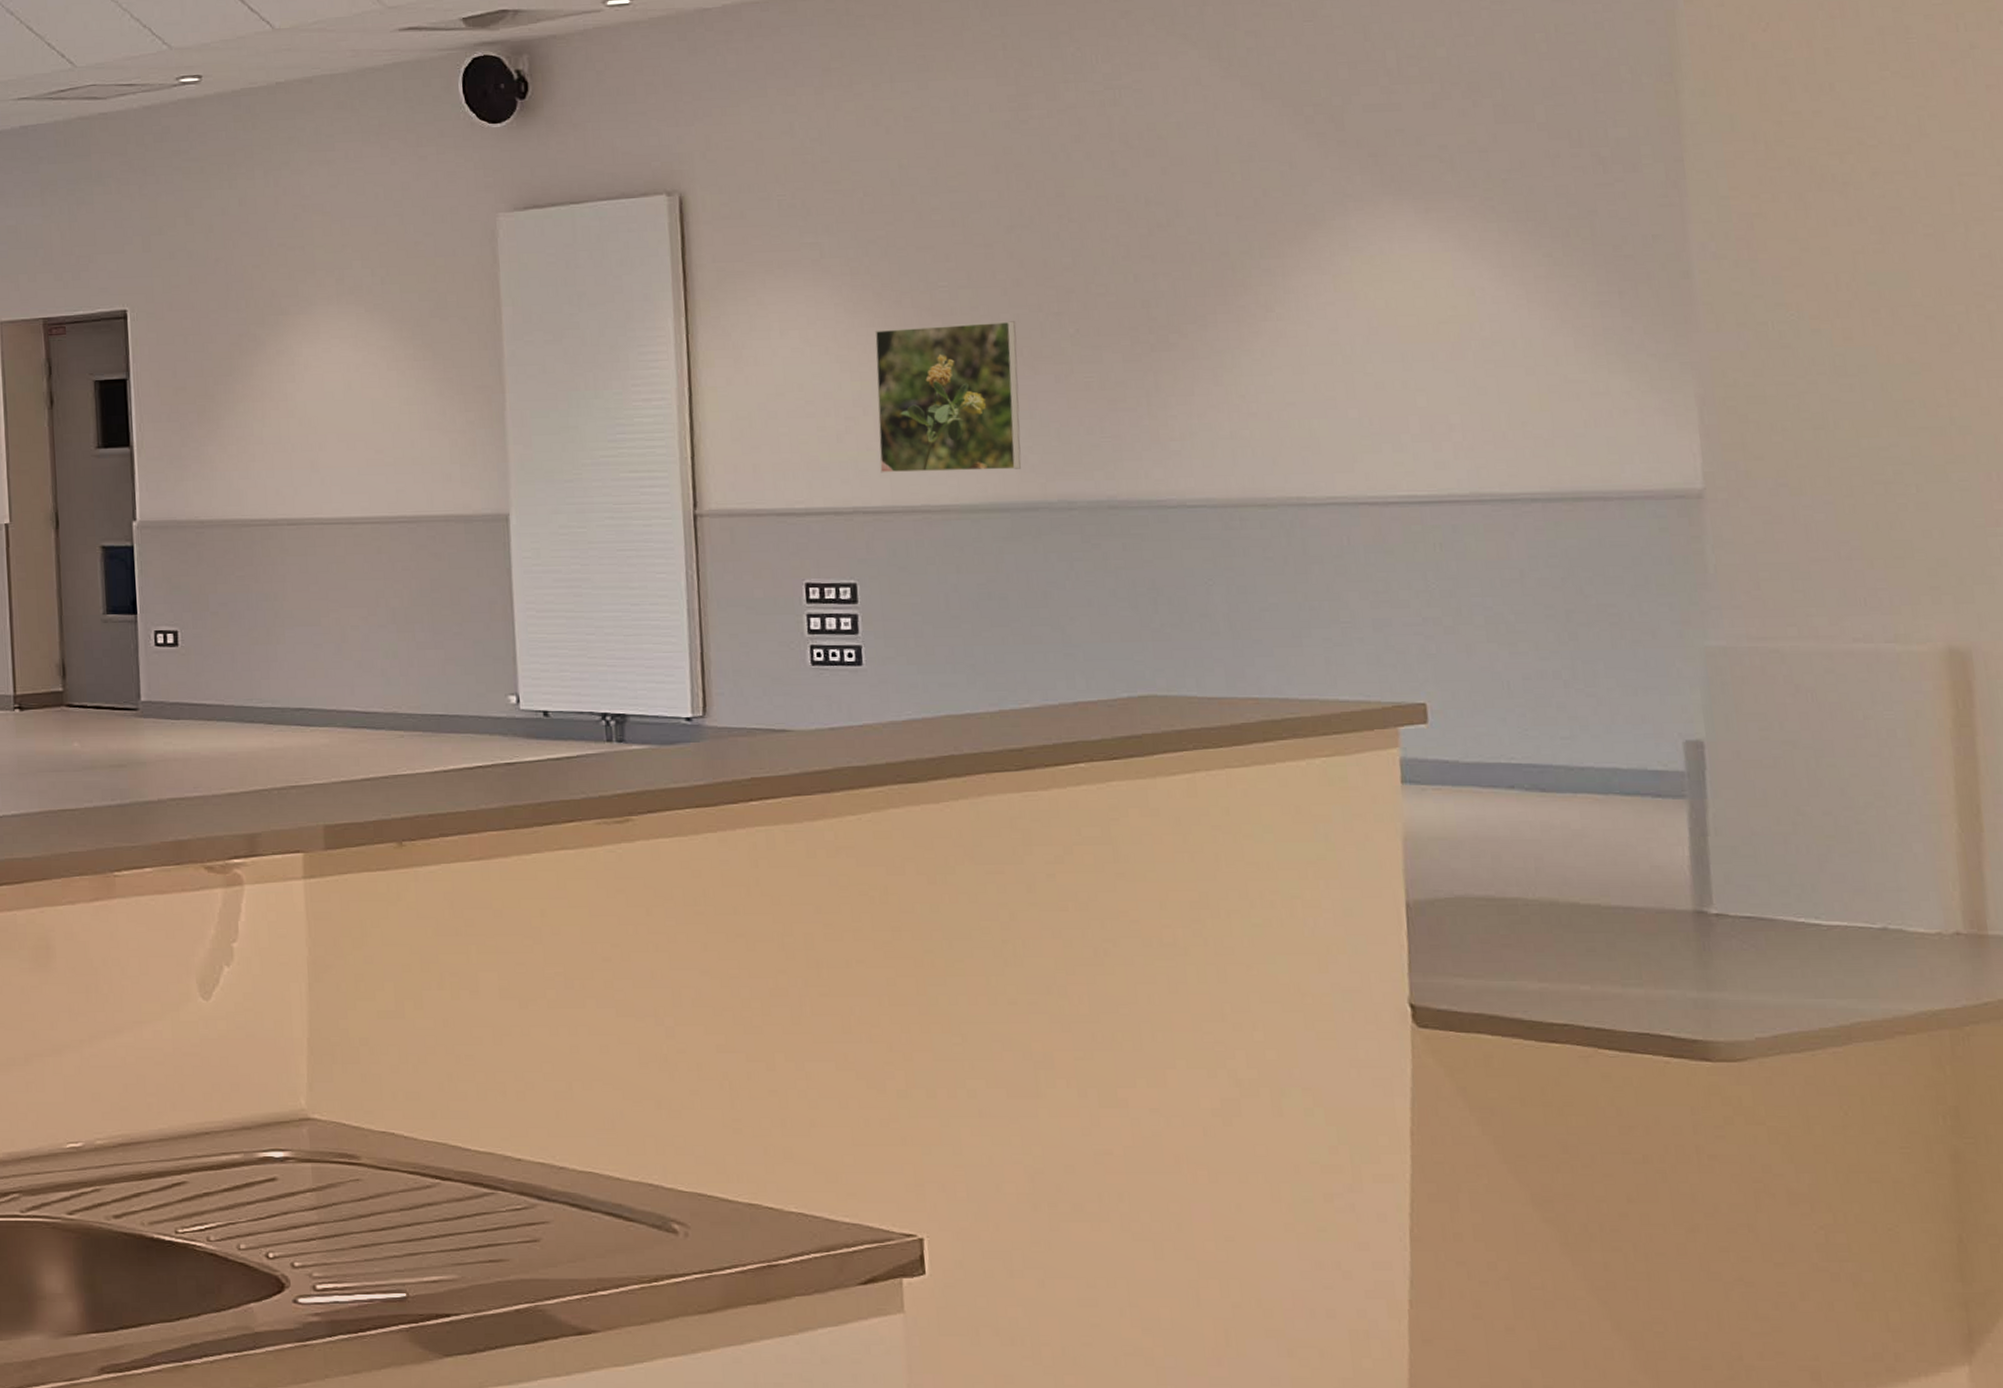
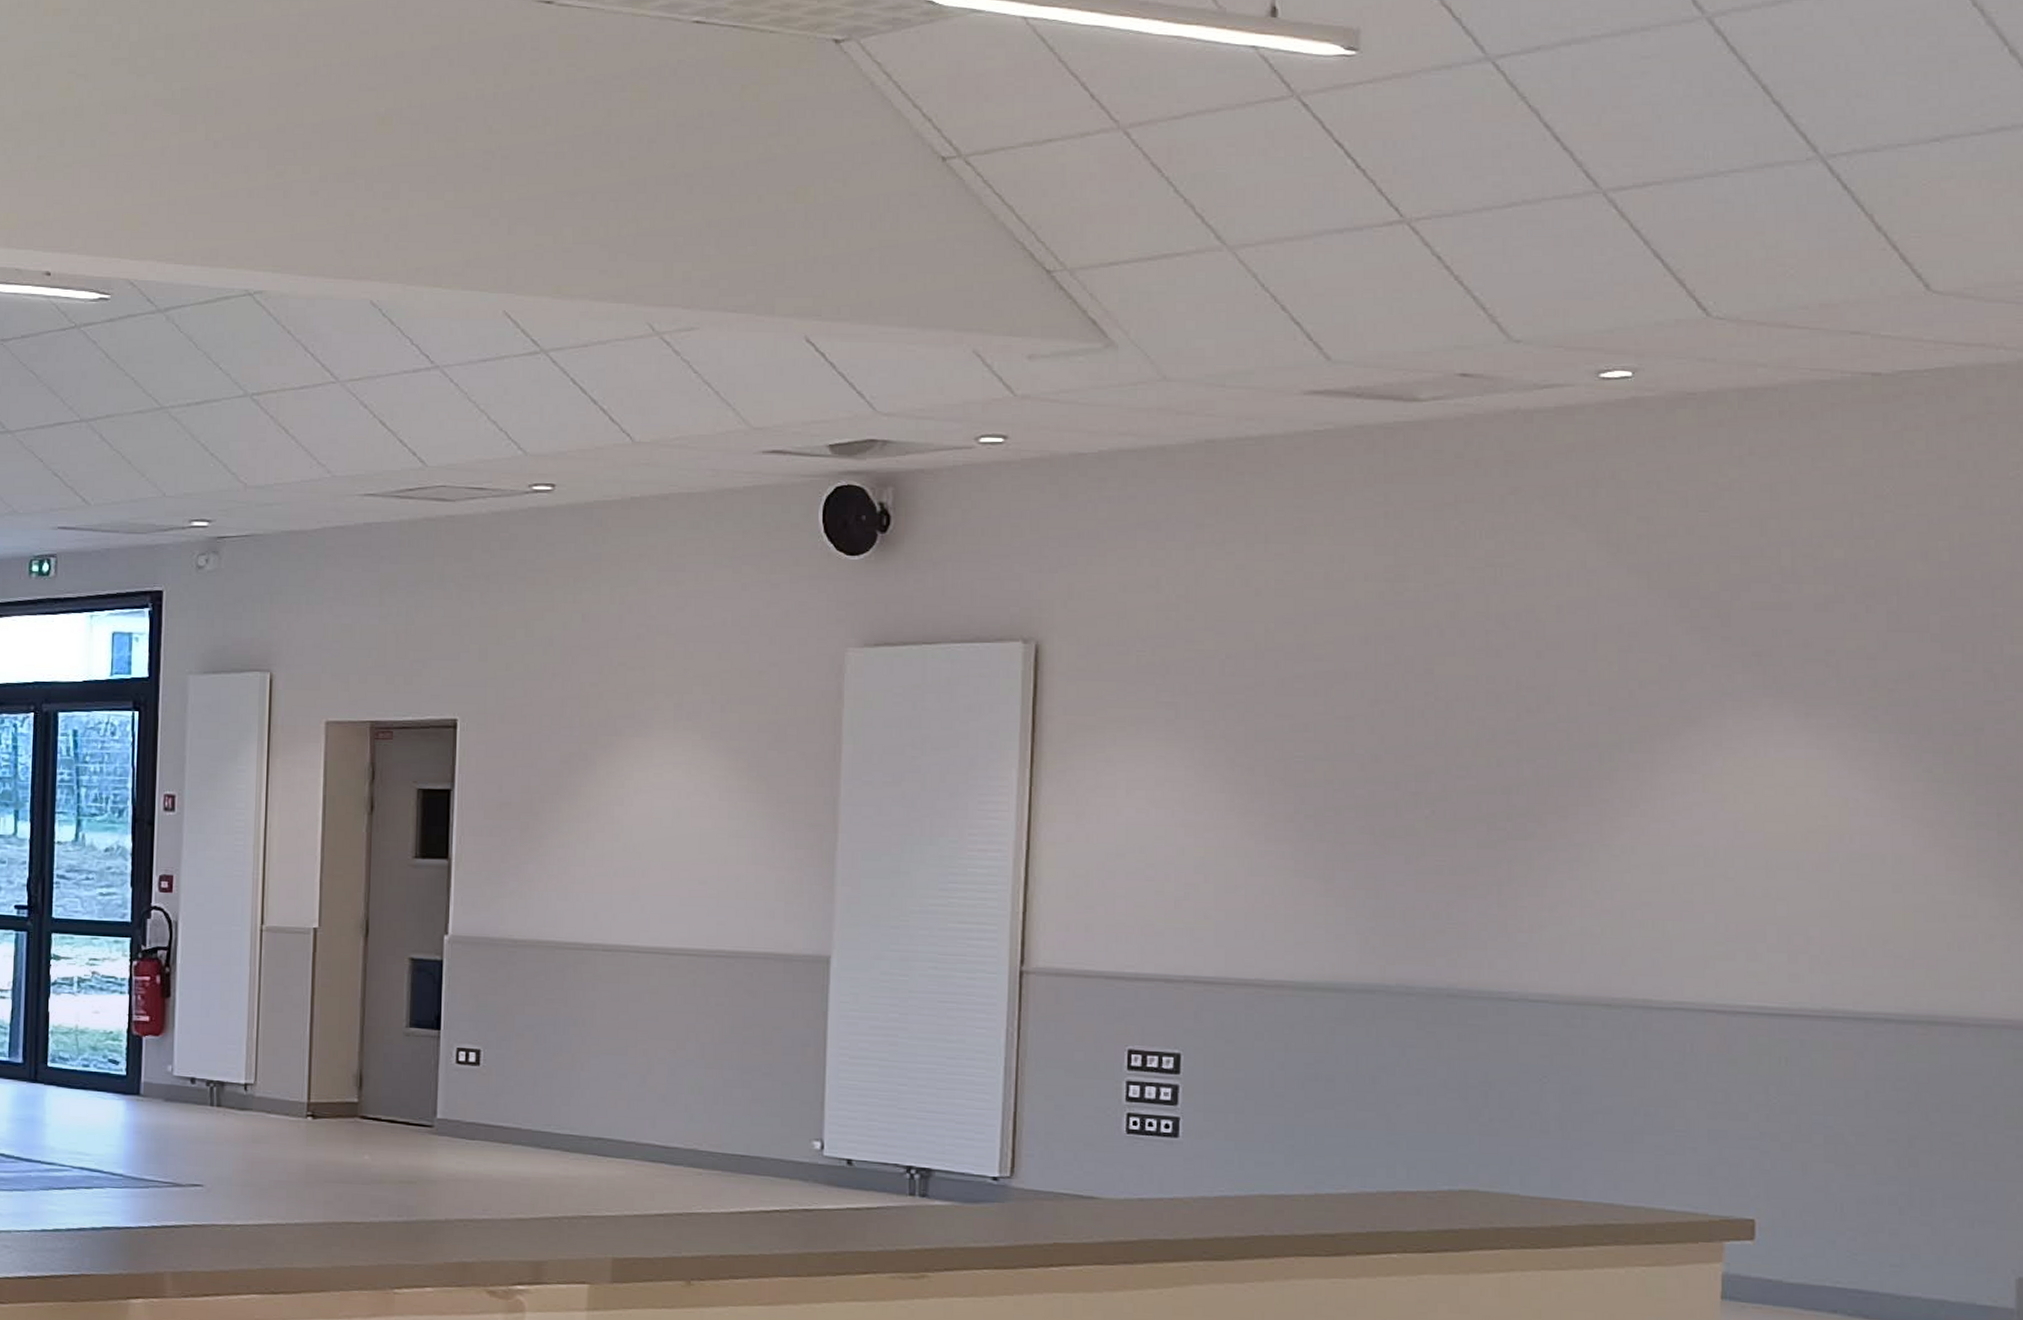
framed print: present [874,321,1022,473] -> none [1216,796,1371,950]

